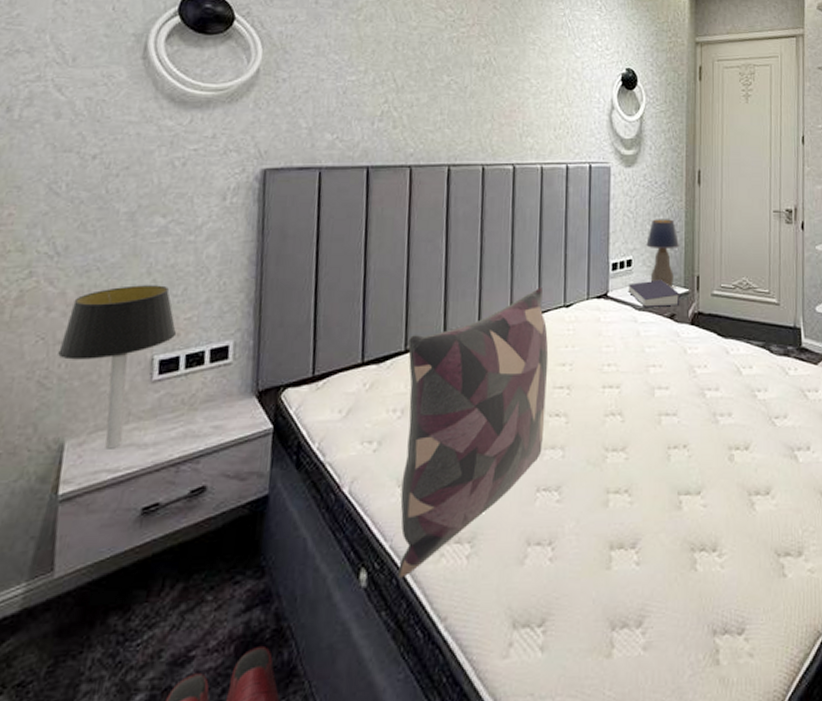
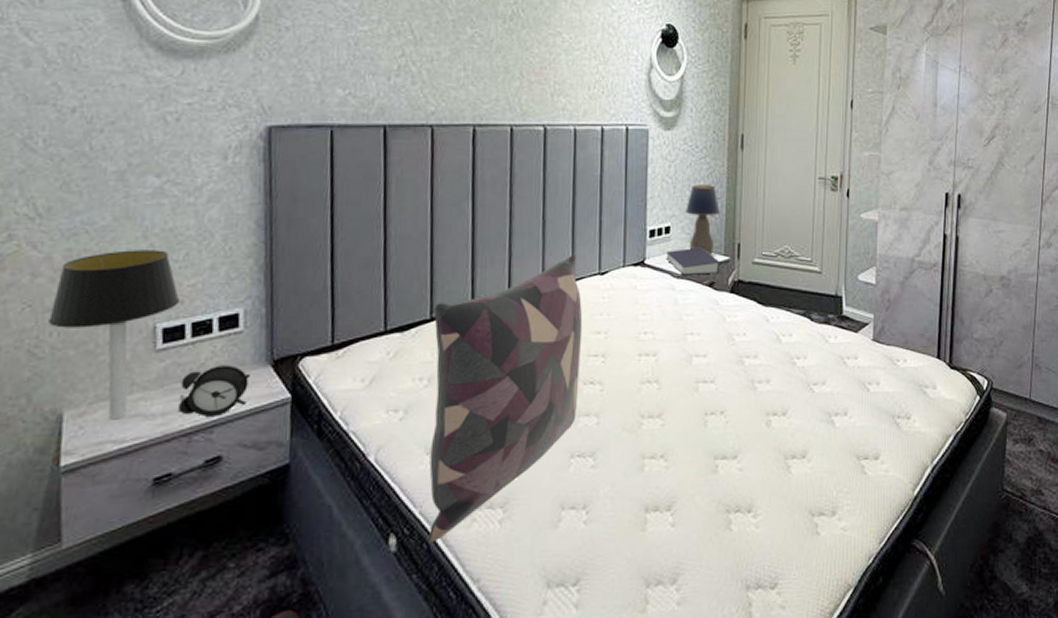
alarm clock: none [167,396,237,447] -> present [177,365,251,417]

